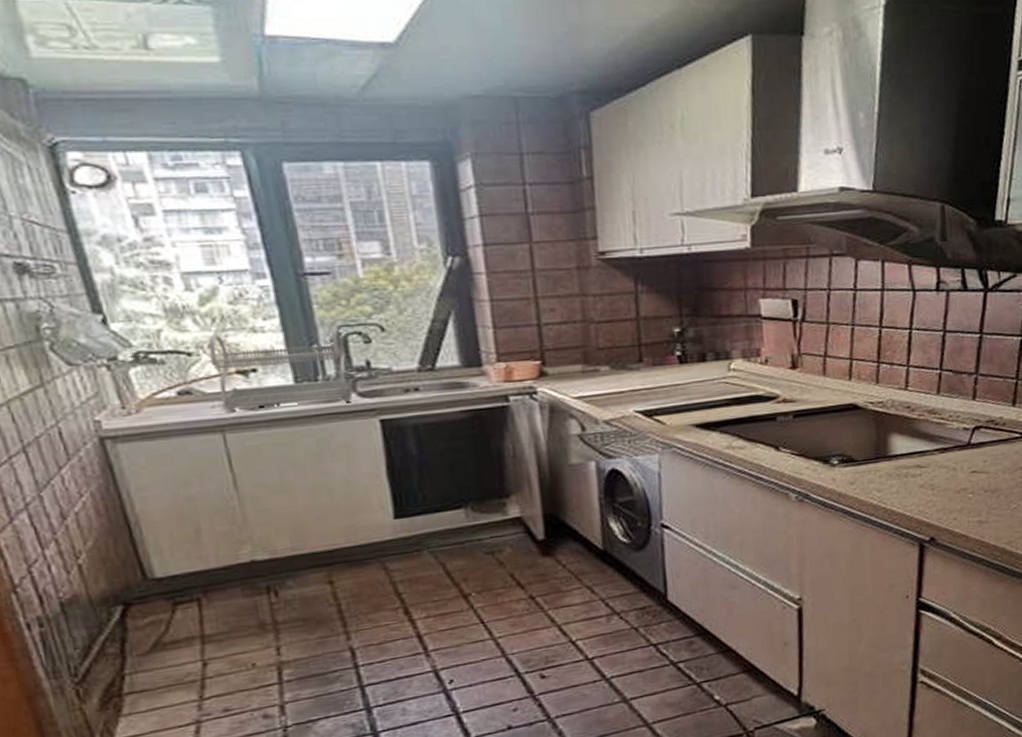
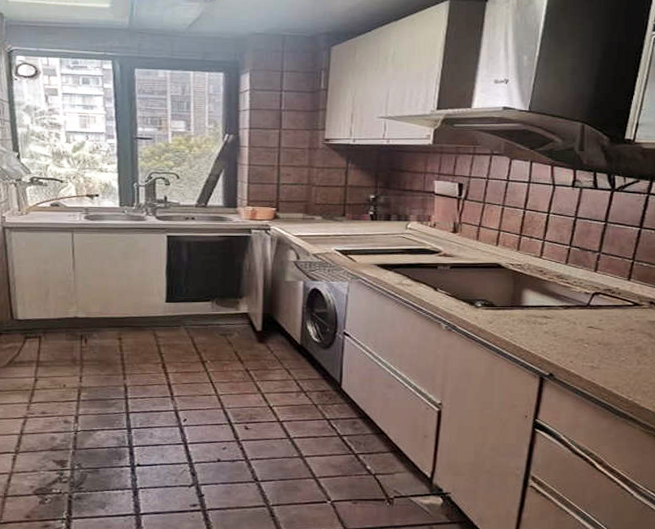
dish rack: present [207,326,353,414] -> none [71,170,154,223]

